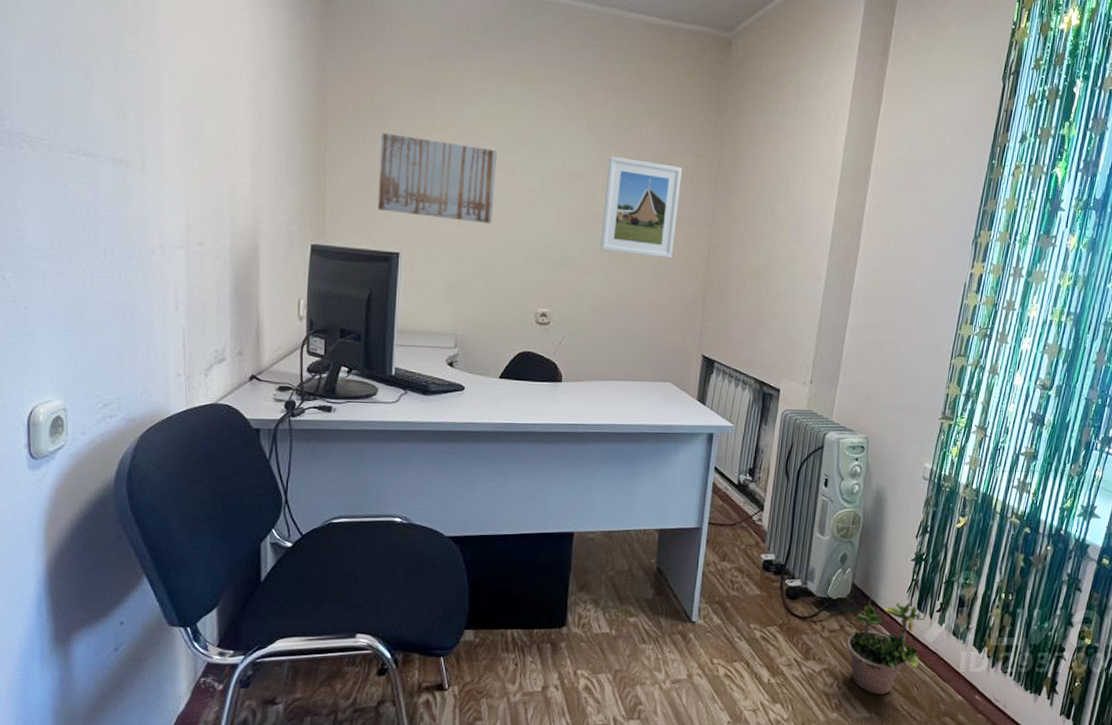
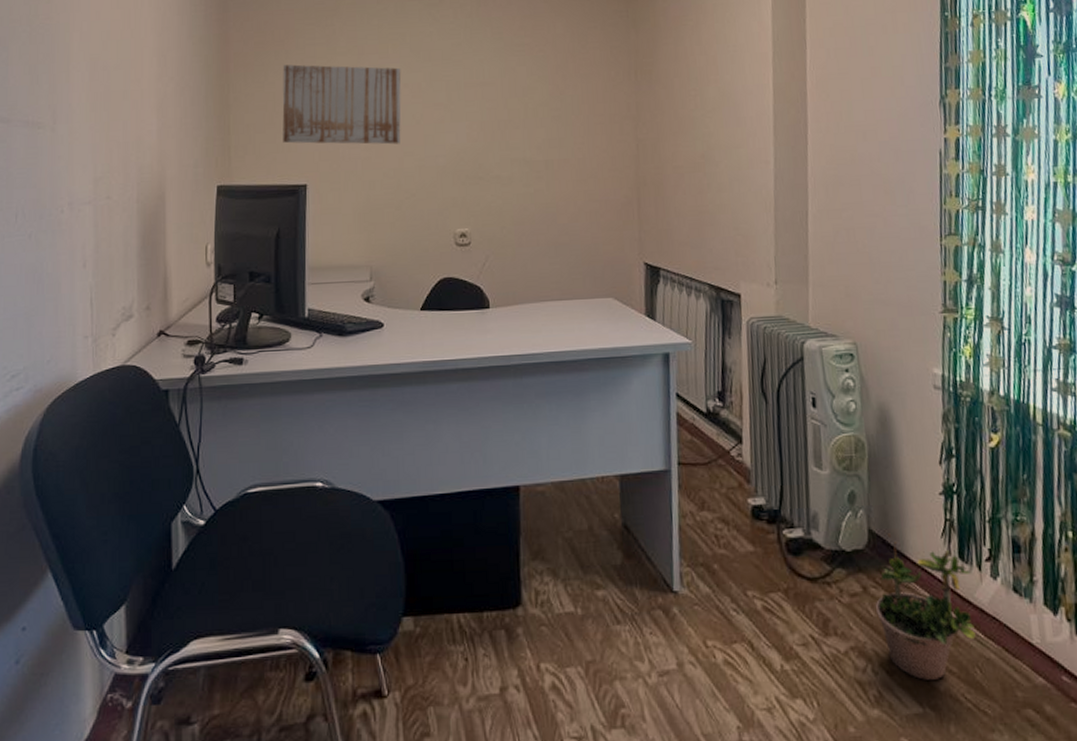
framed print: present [601,157,683,259] -> none [517,59,598,160]

